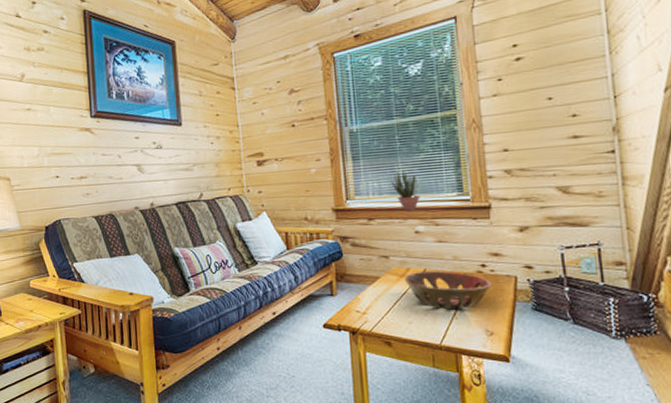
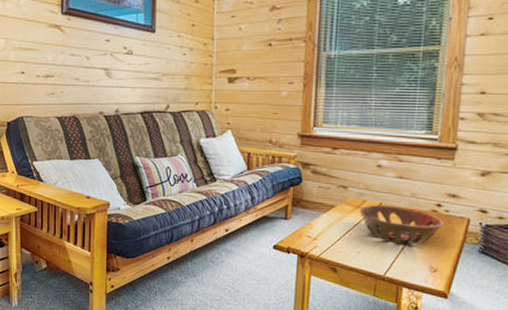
potted plant: present [391,170,421,212] -> none [361,102,389,145]

